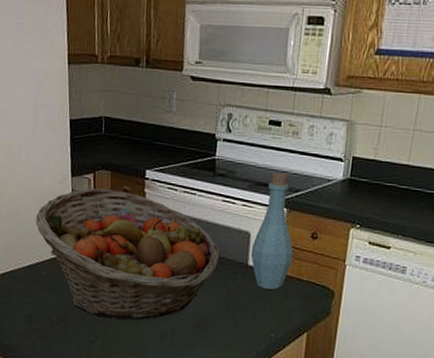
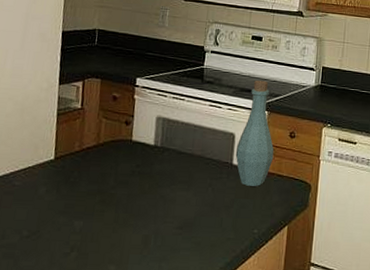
fruit basket: present [36,188,221,320] -> none [14,95,207,227]

